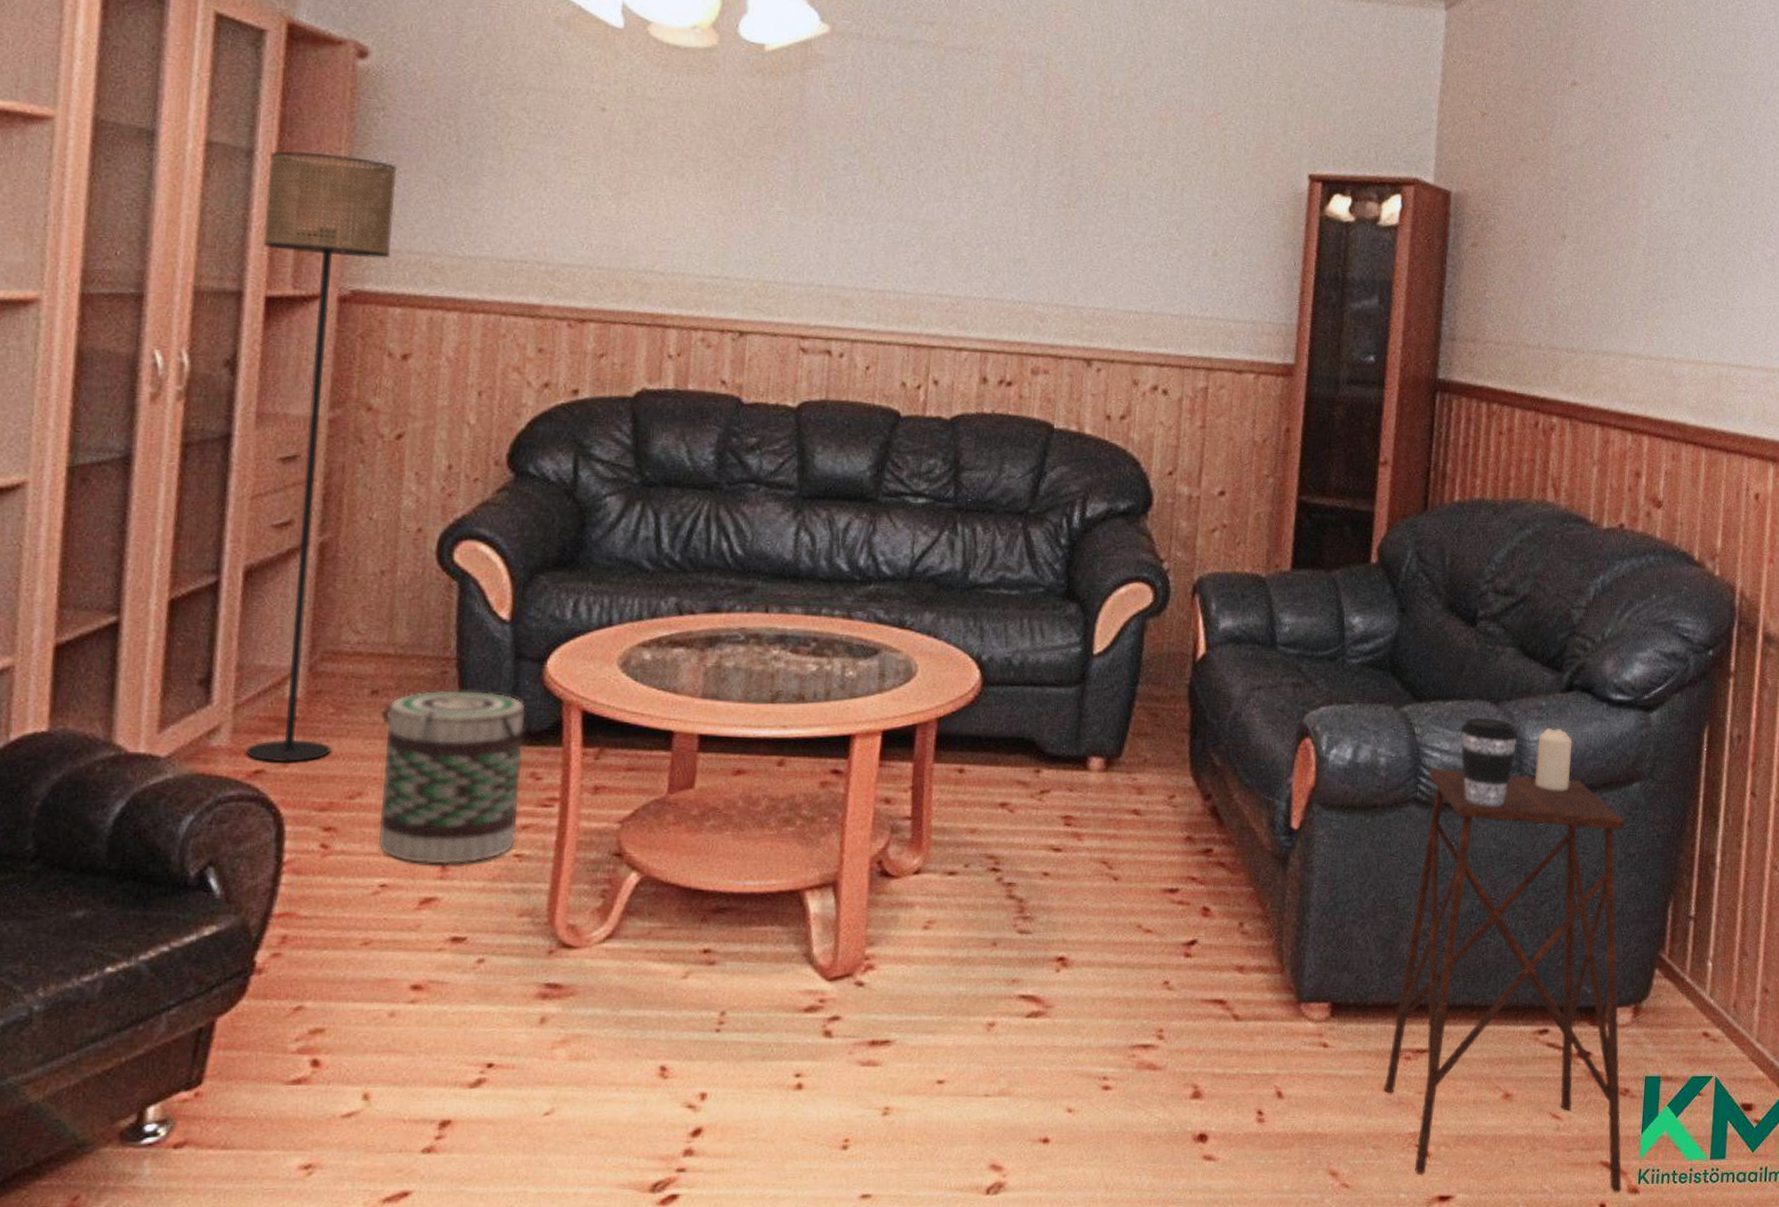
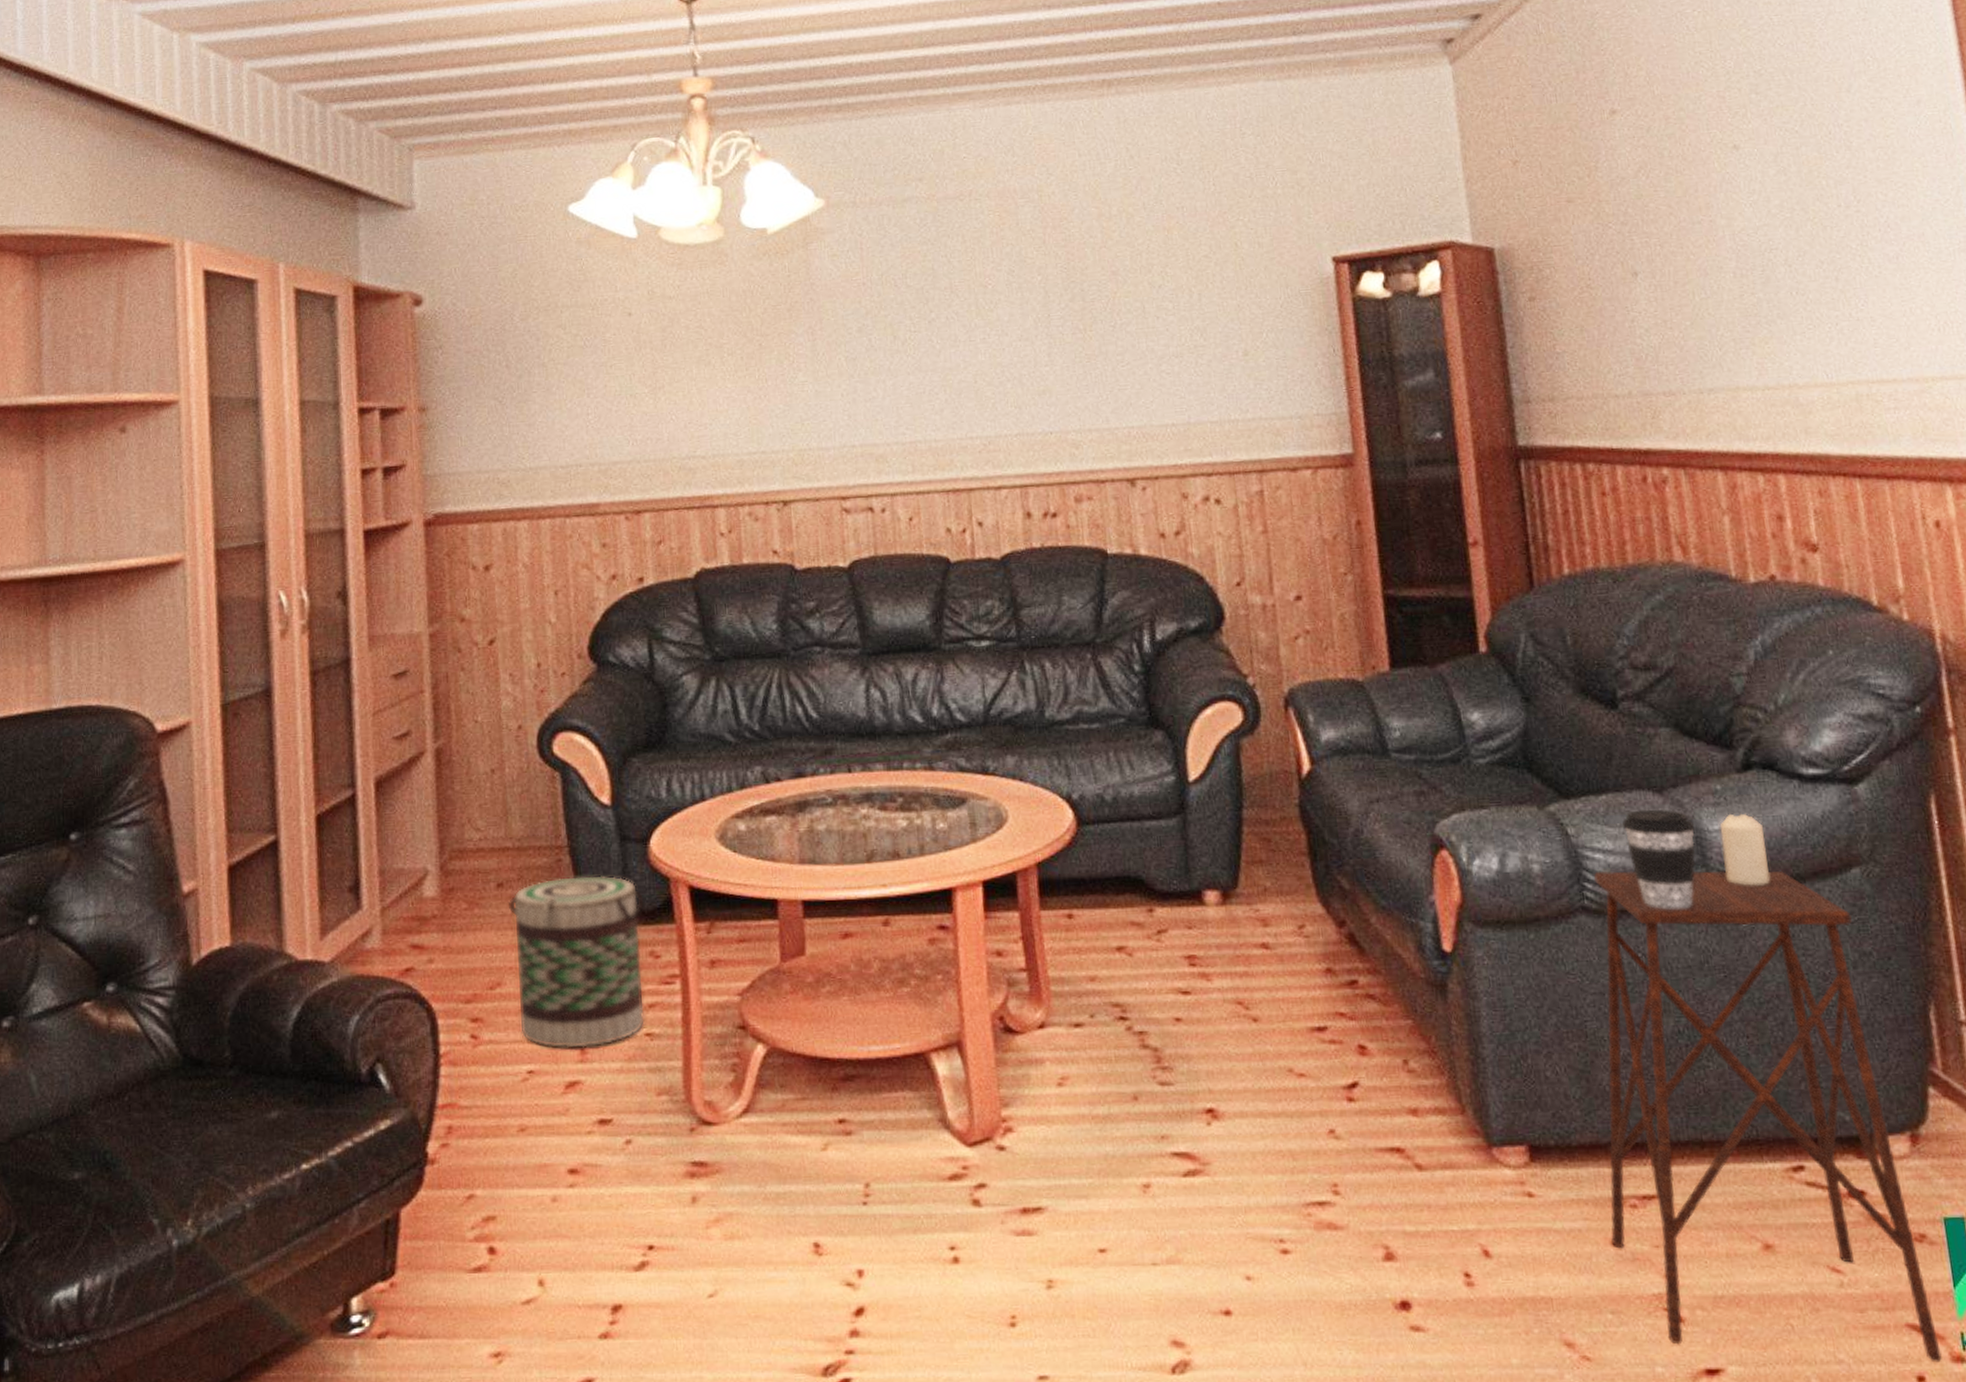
floor lamp: present [246,150,396,763] -> none [352,394,469,960]

